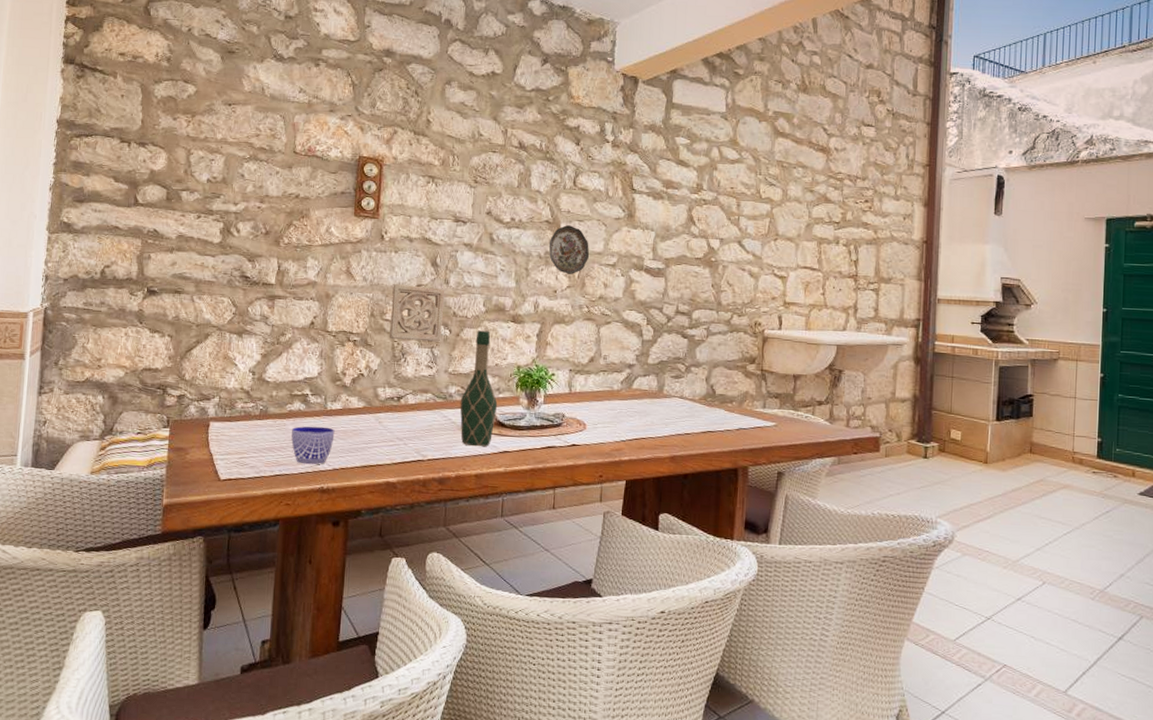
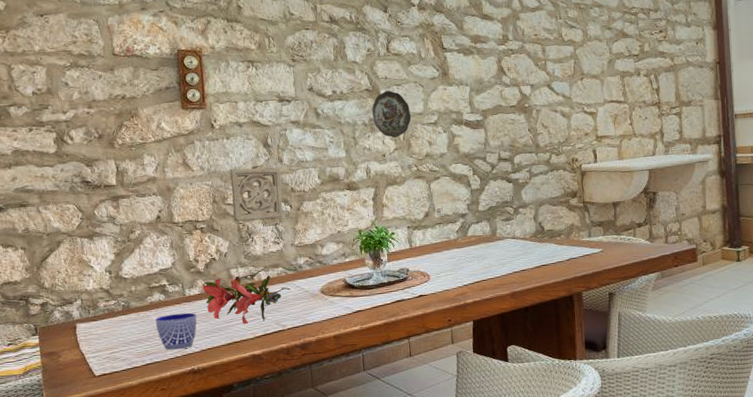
flower: none [346,396,437,448] -> present [202,275,290,324]
wine bottle: present [460,330,498,447] -> none [310,201,346,311]

